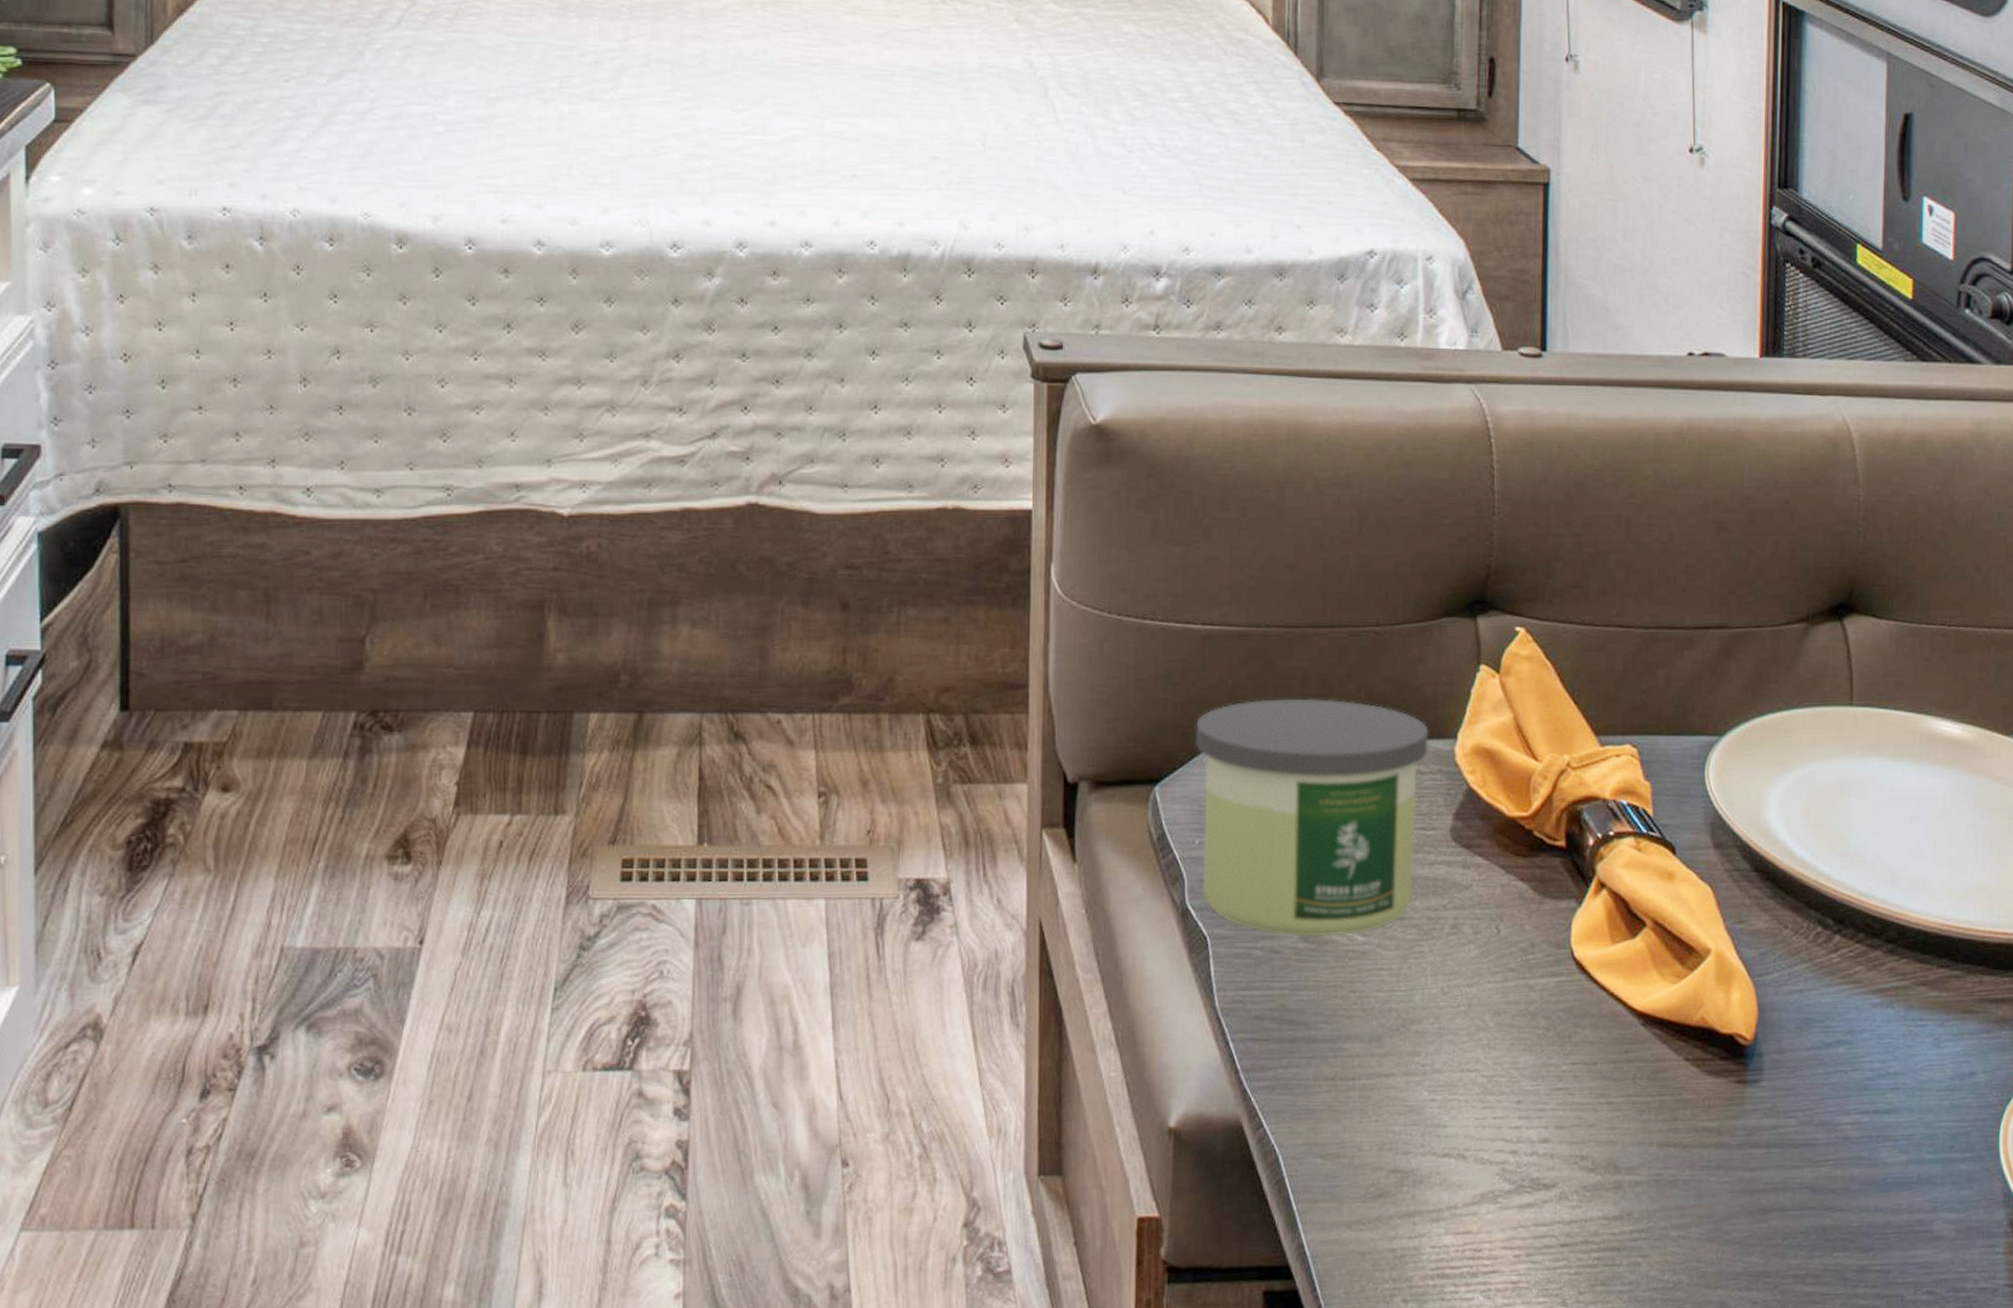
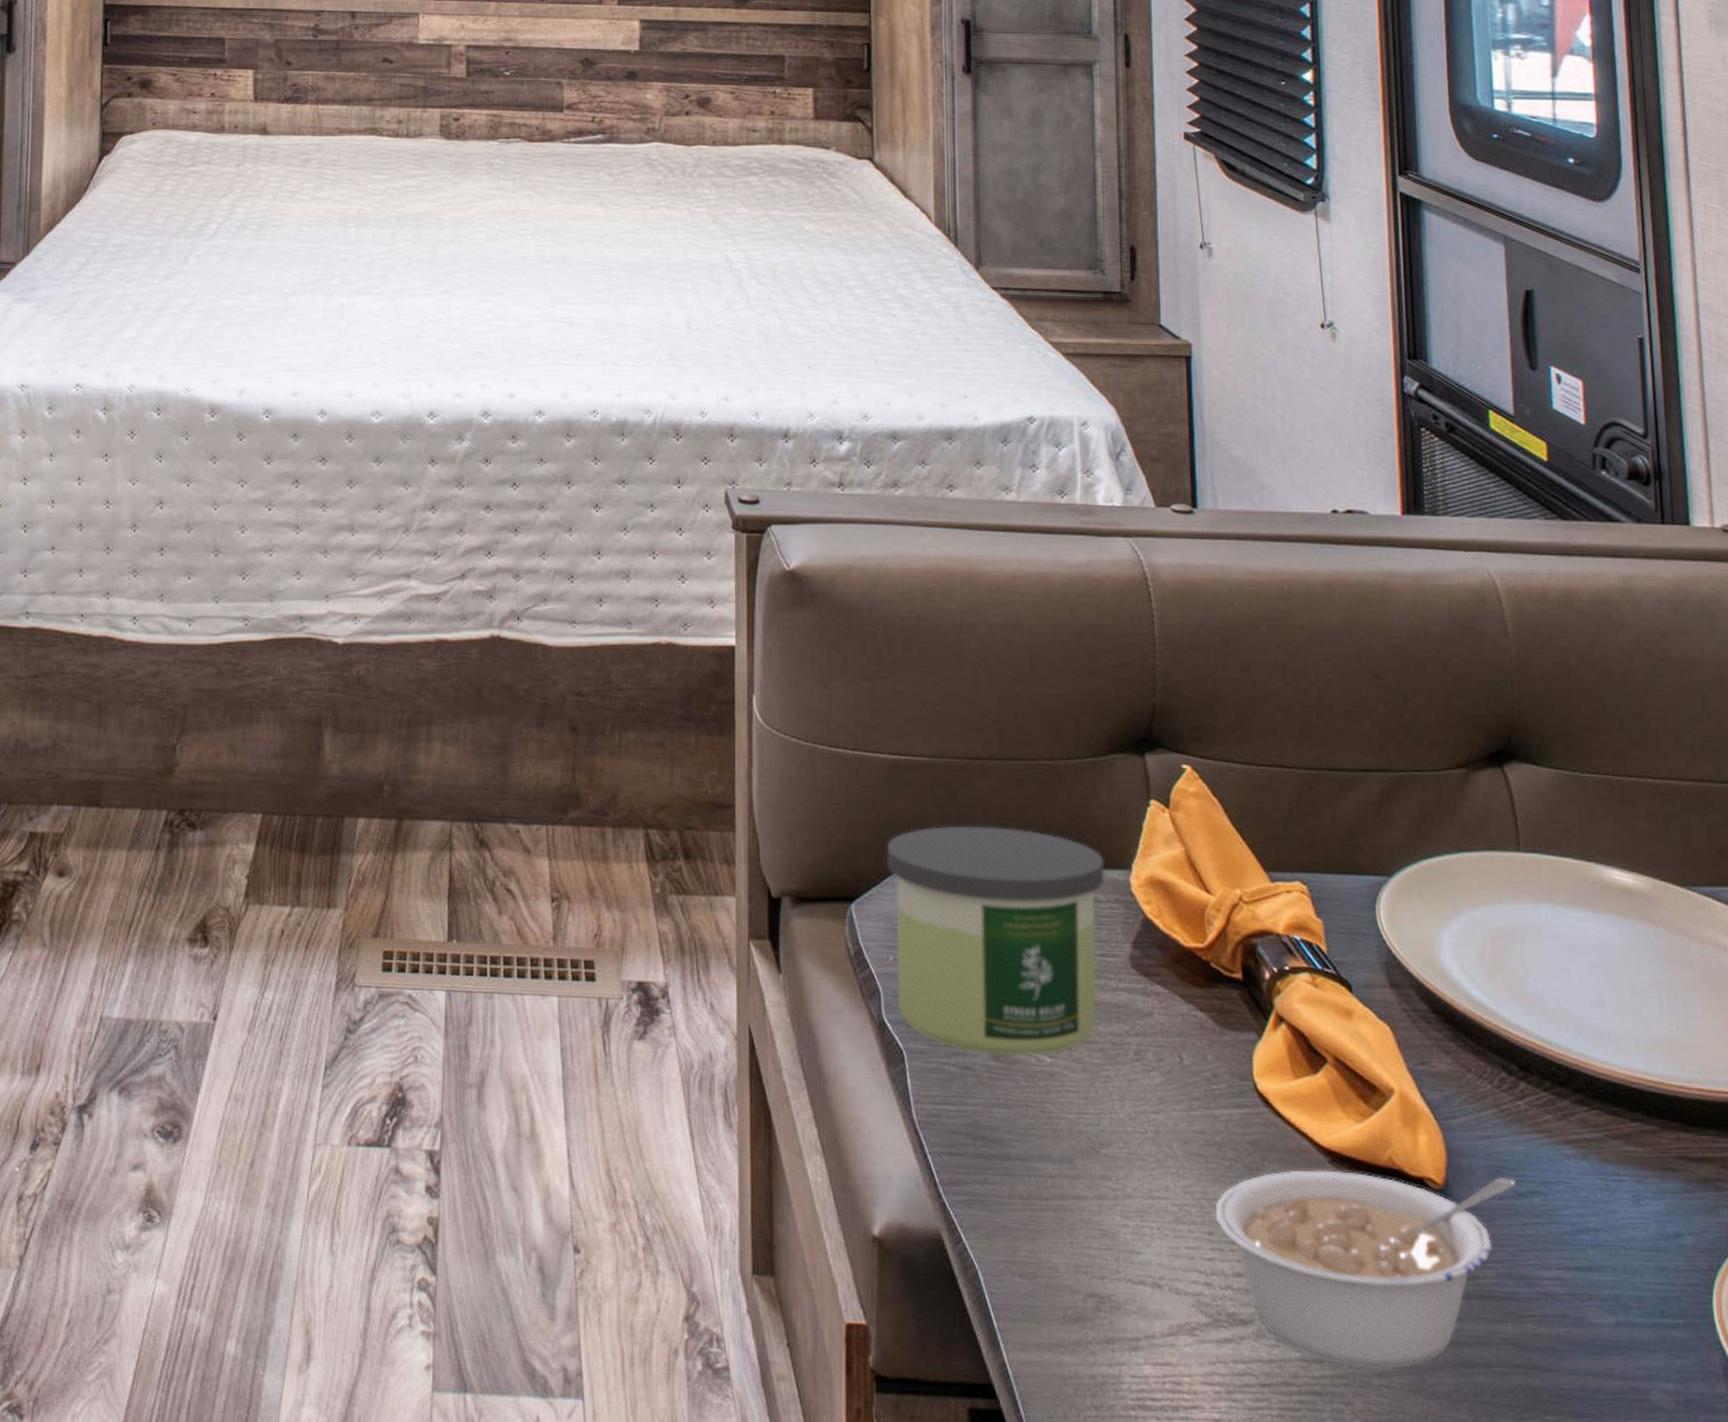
legume: none [1524,1028,1823,1223] -> present [1215,1170,1516,1370]

